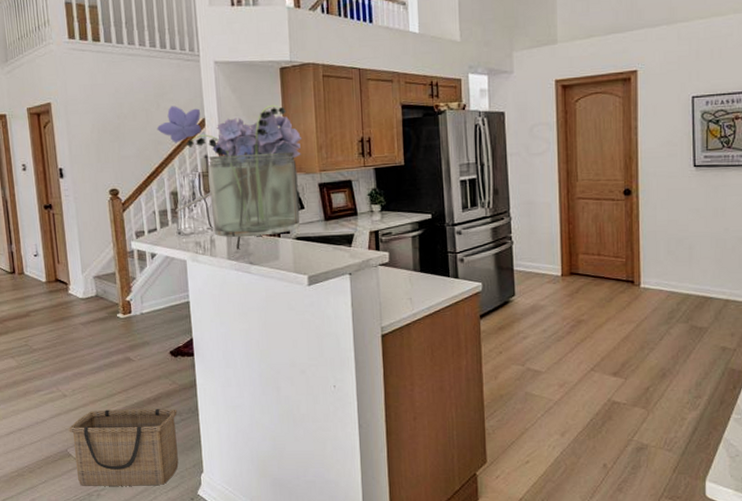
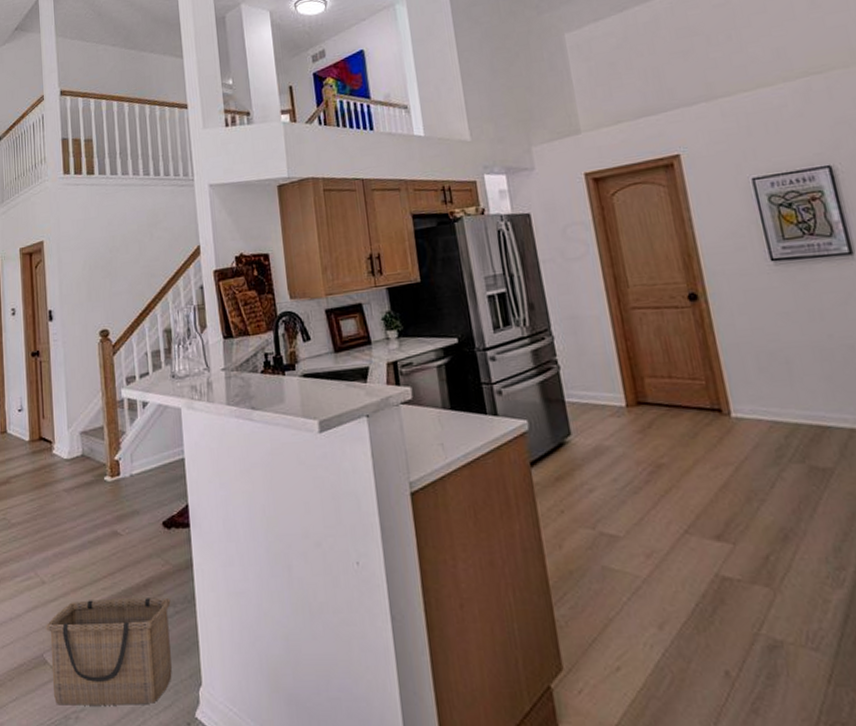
flower bouquet: present [156,104,303,250] -> none [149,225,307,393]

